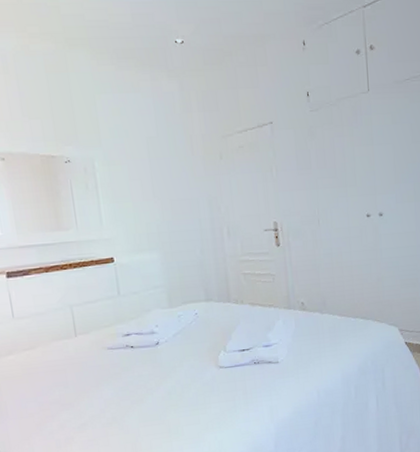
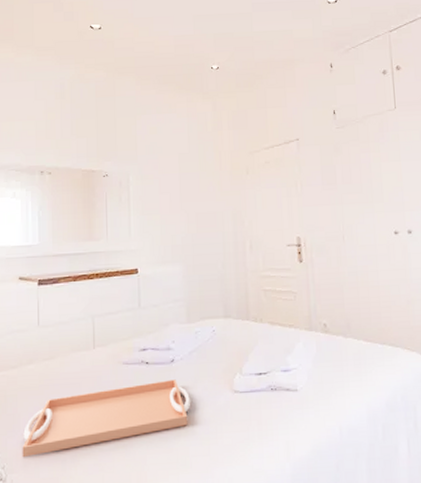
serving tray: none [12,360,179,441] -> present [22,379,191,458]

